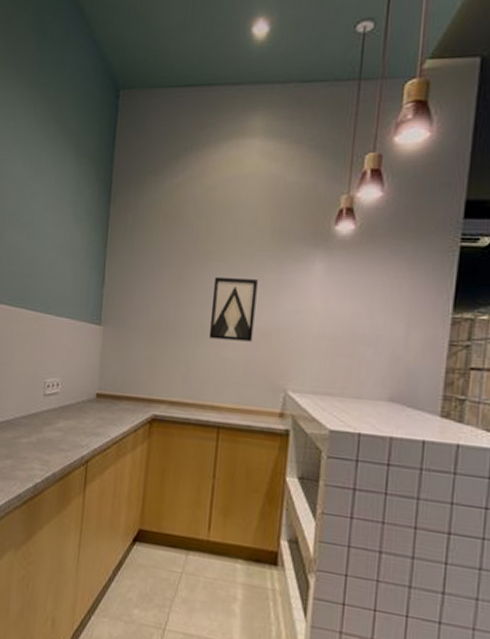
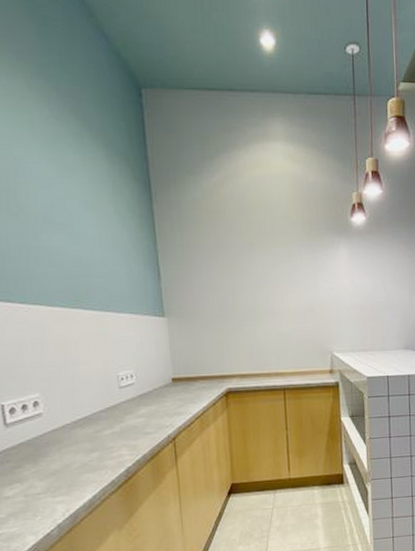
wall art: present [208,276,258,342] -> none [262,264,301,318]

